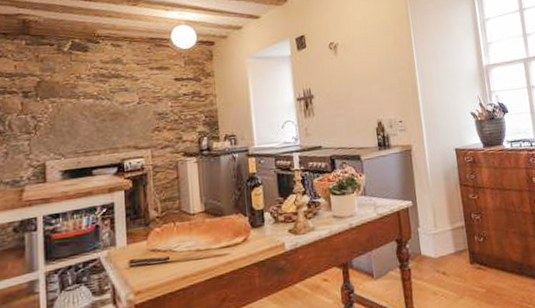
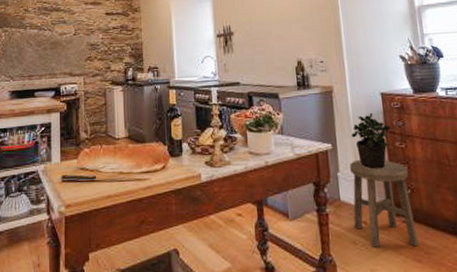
stool: none [429,212,491,296] -> present [350,159,419,248]
potted plant: none [430,169,465,222] -> present [352,113,391,170]

